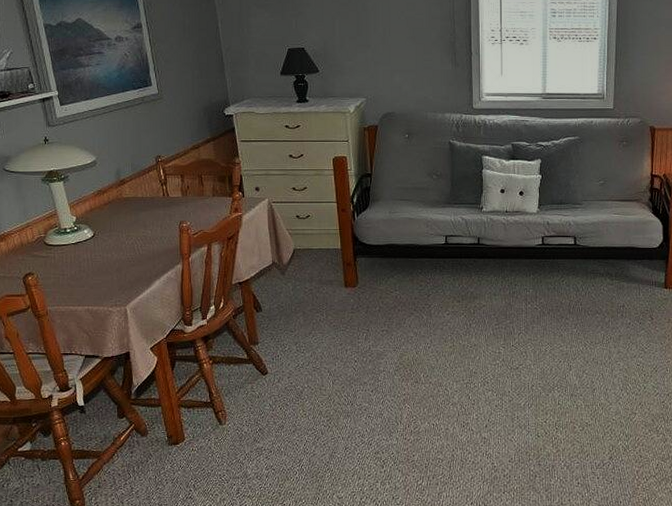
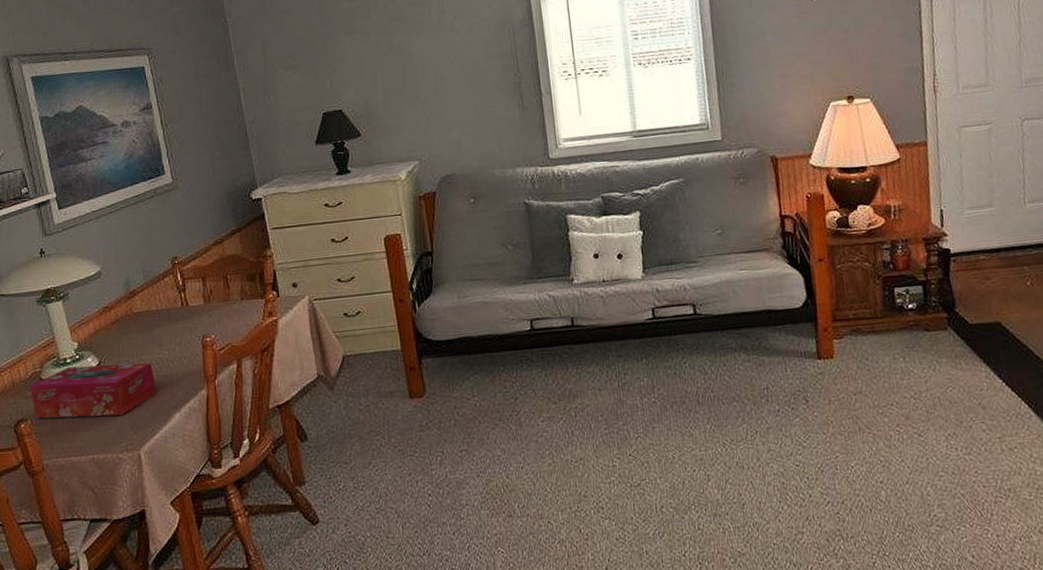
tissue box: none [35,236,141,278] -> present [29,362,156,419]

